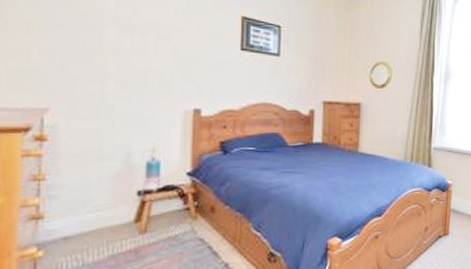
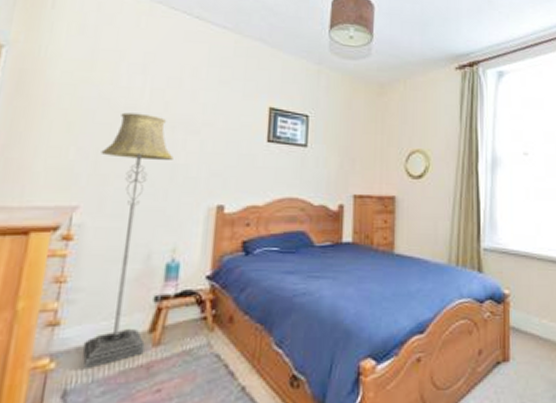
floor lamp: none [67,15,146,255] -> present [82,112,174,368]

